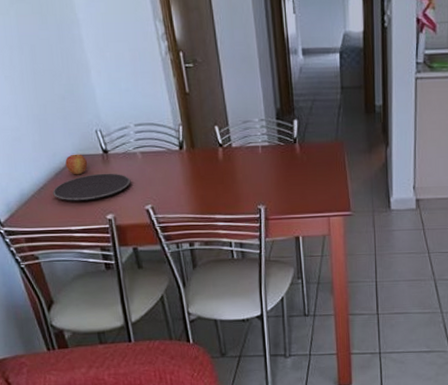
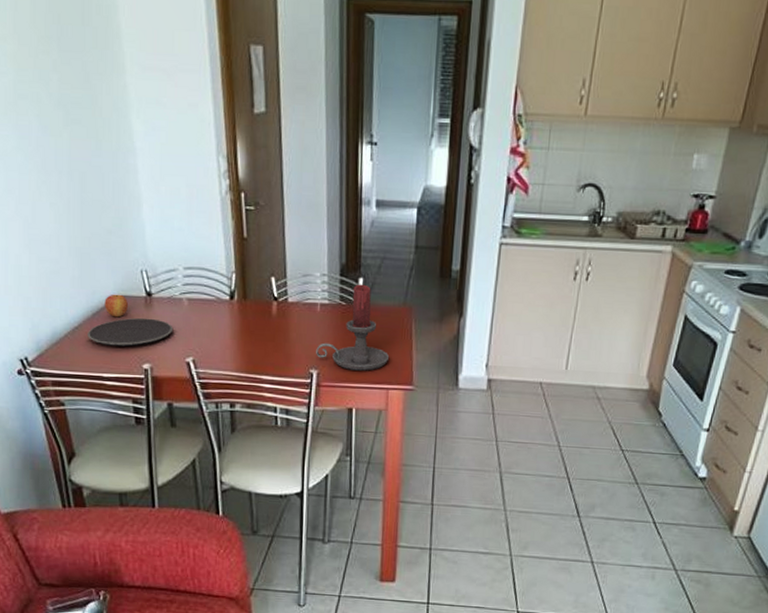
candle holder: none [262,125,328,203] -> present [316,284,390,371]

